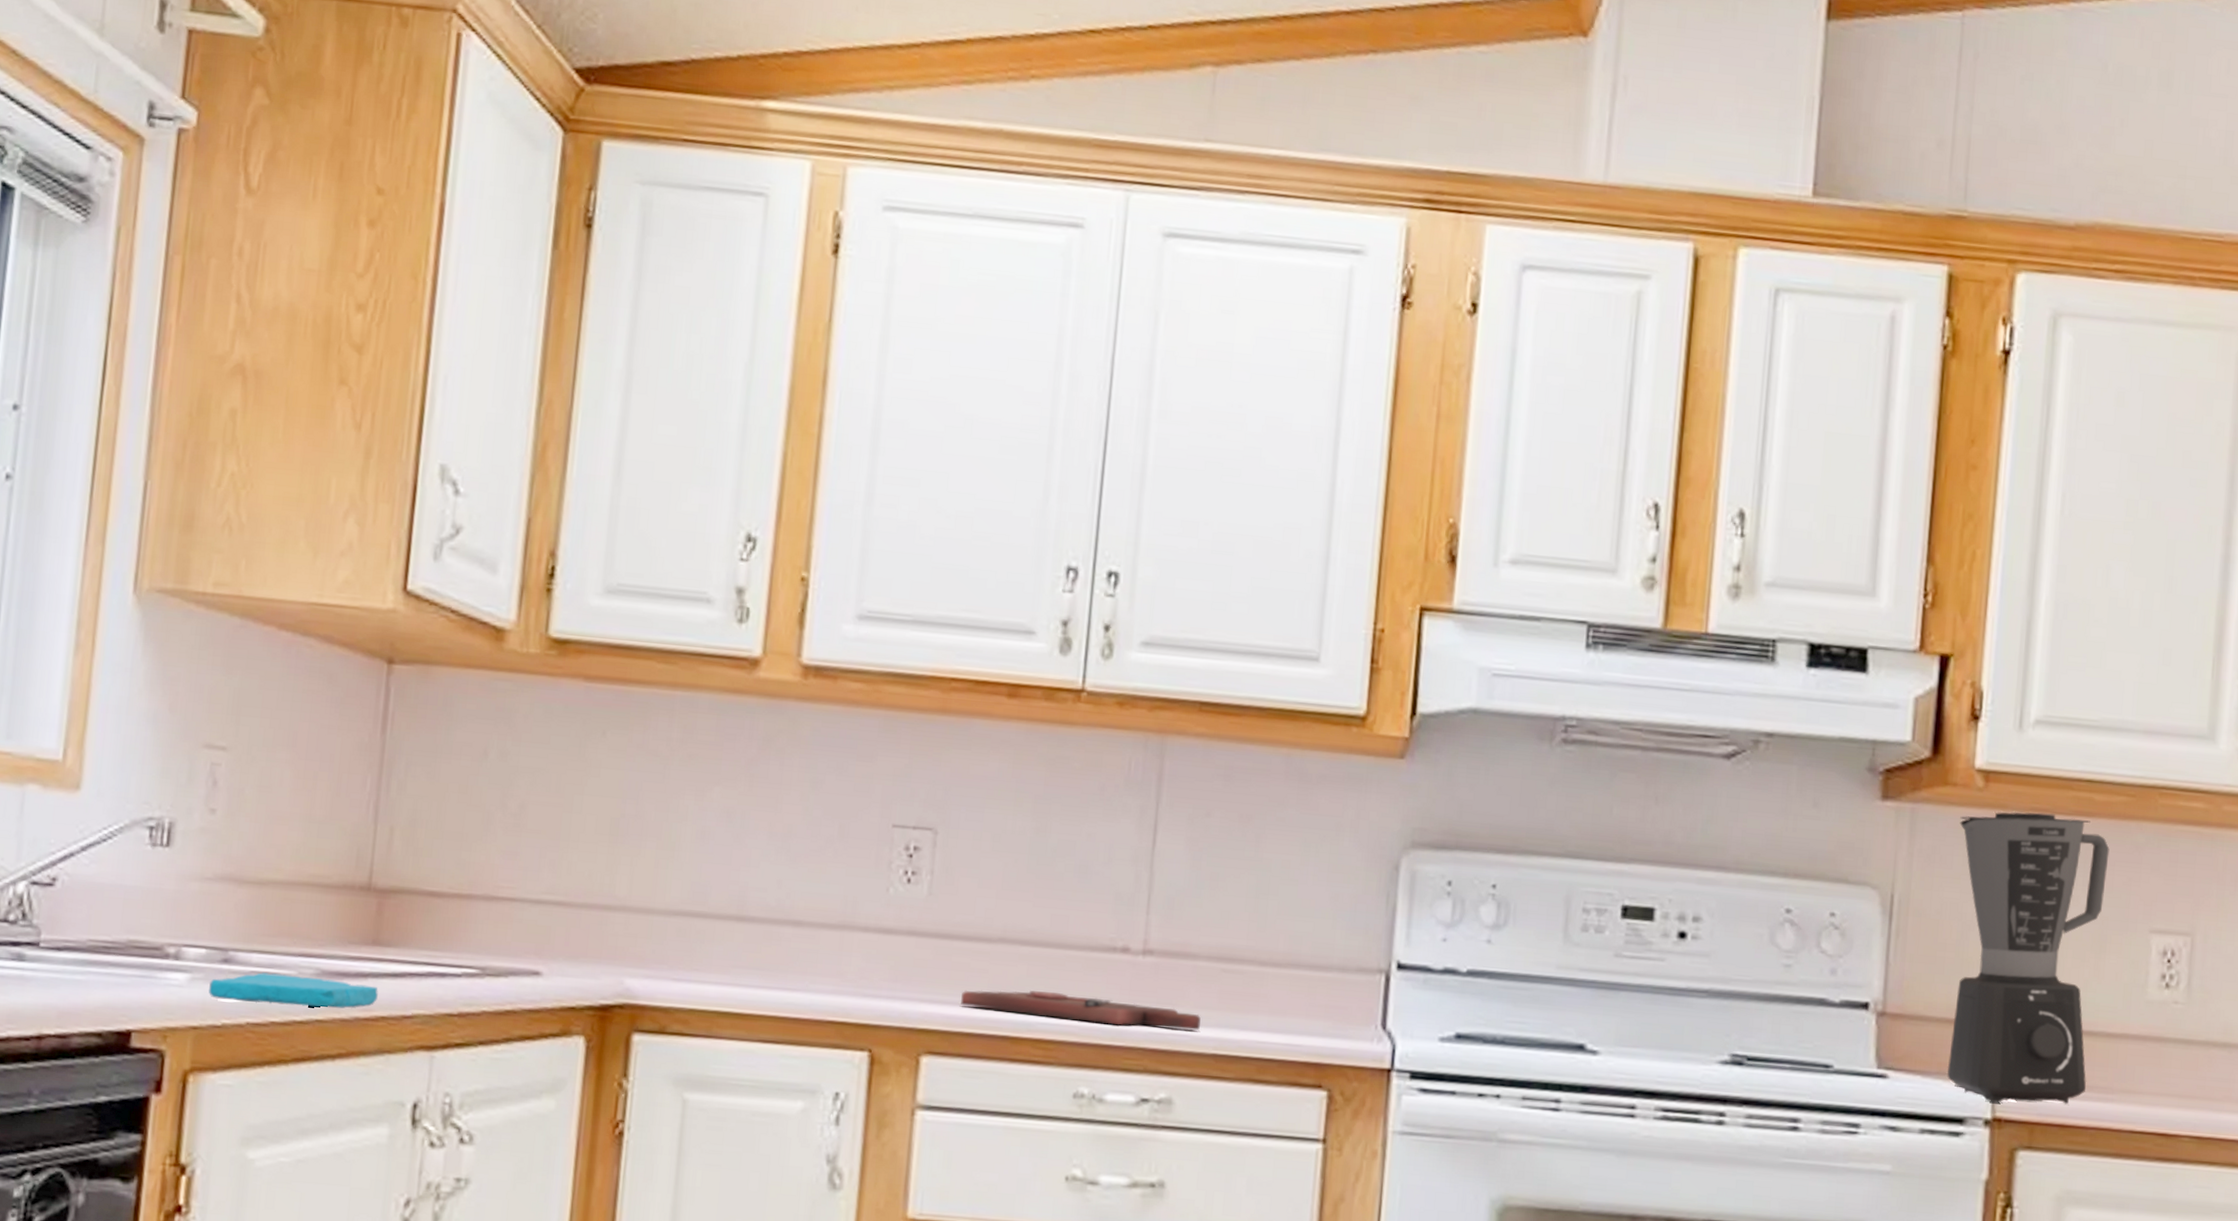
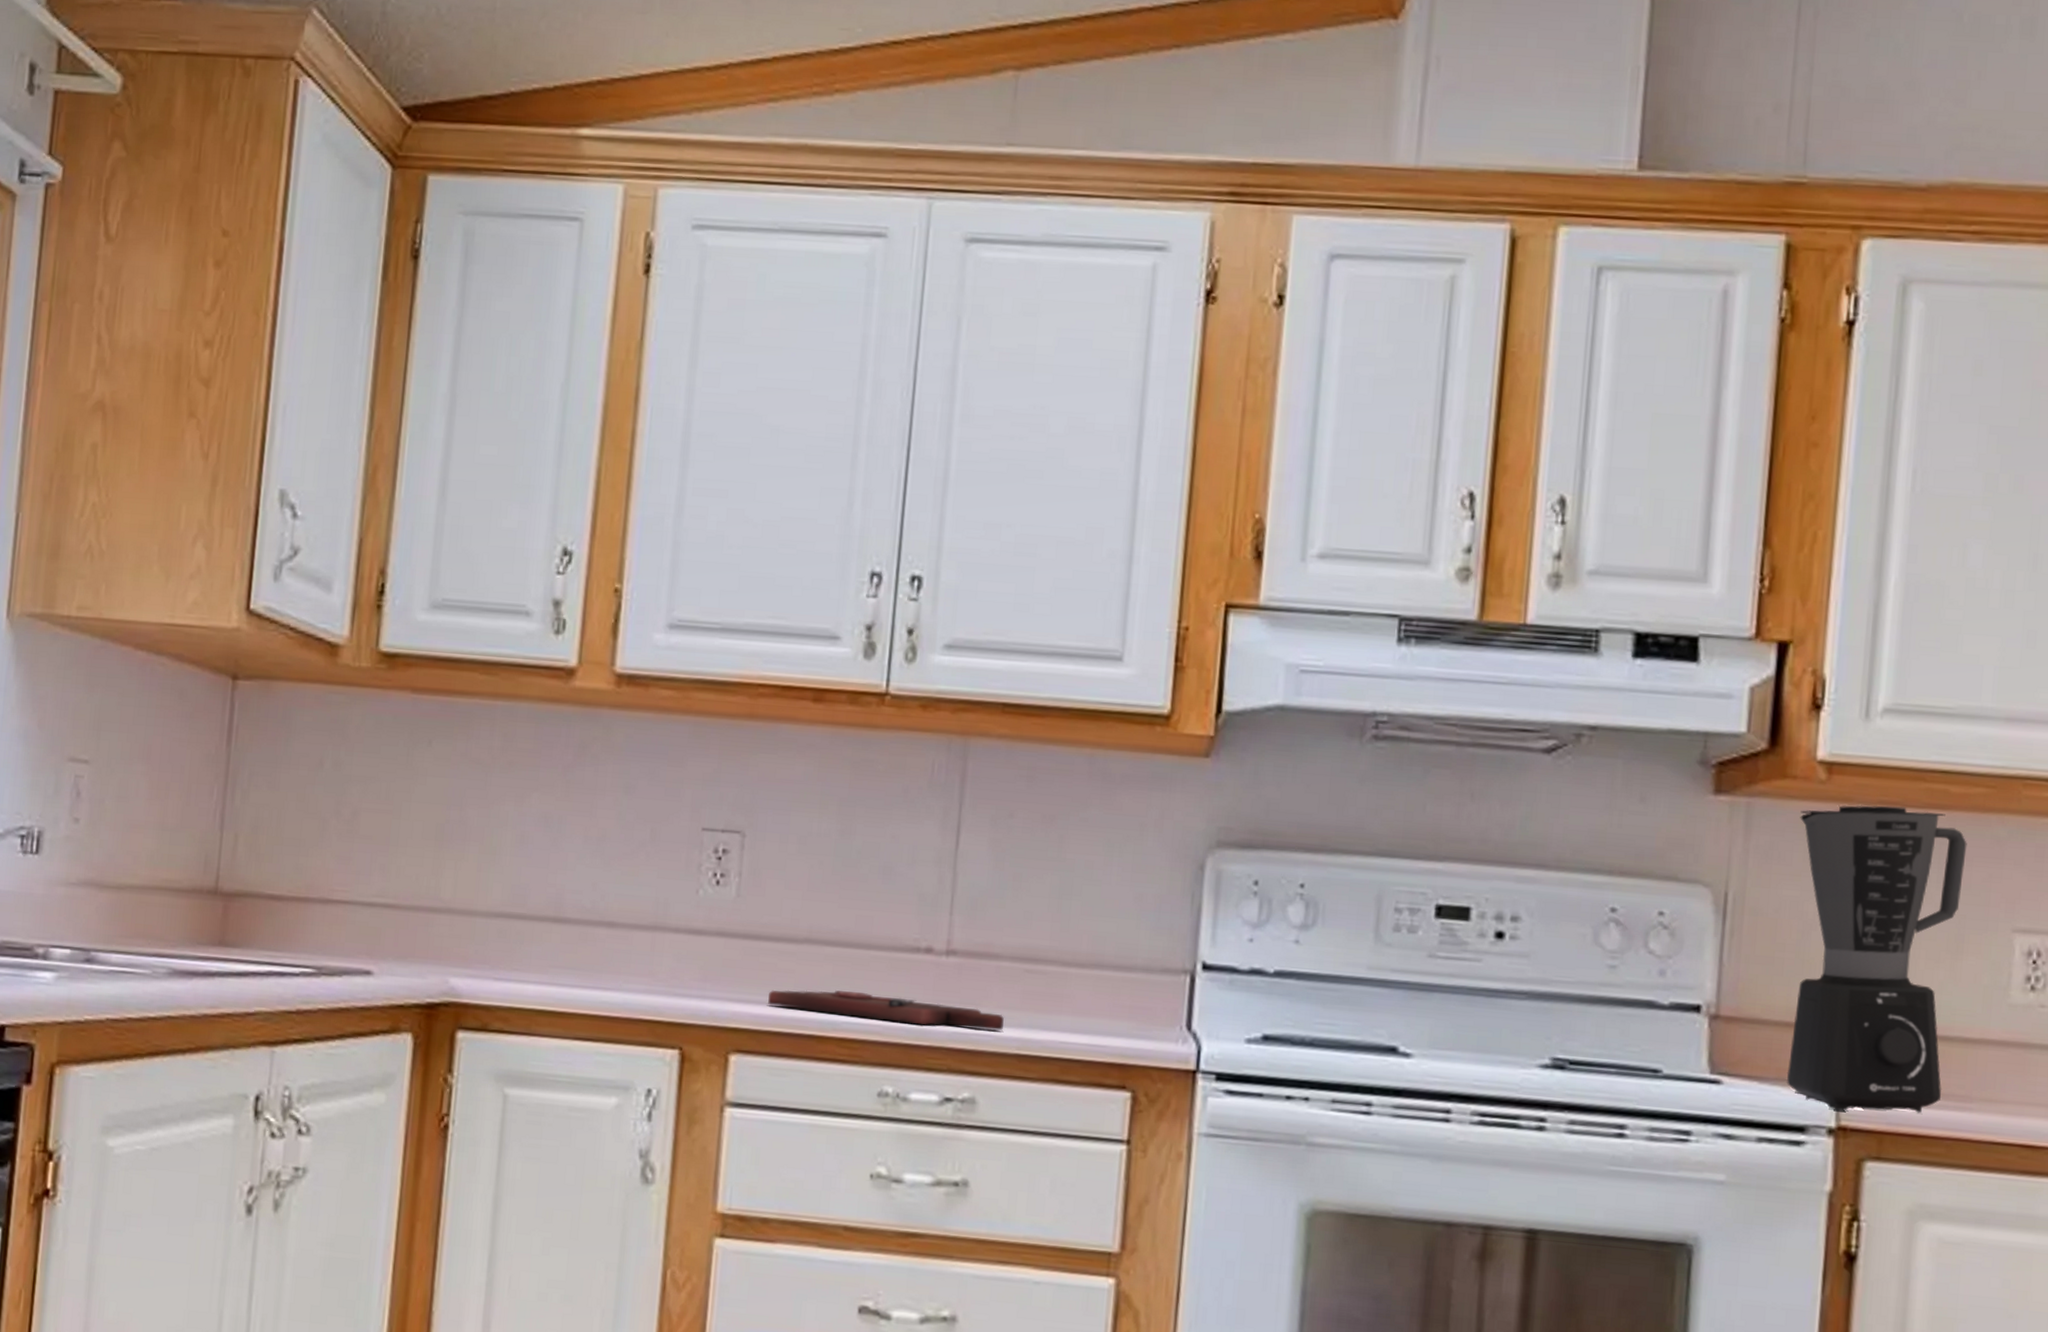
sponge: present [208,972,378,1009] -> none [73,972,224,1006]

